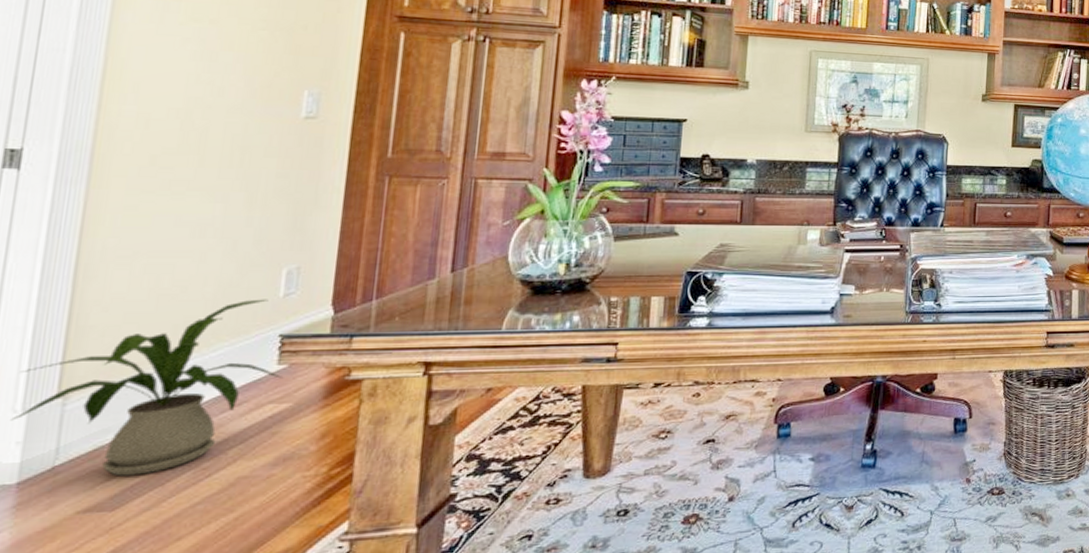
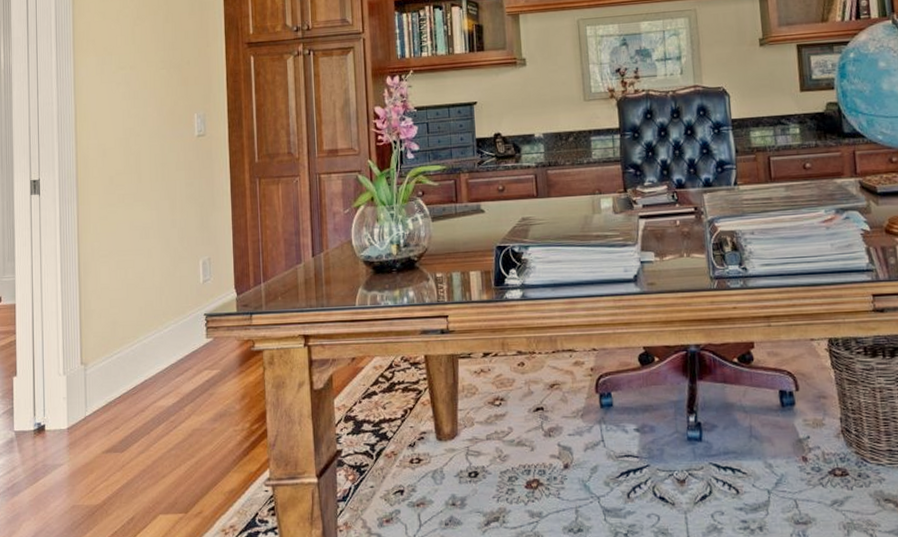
house plant: present [11,299,284,476] -> none [58,285,212,426]

